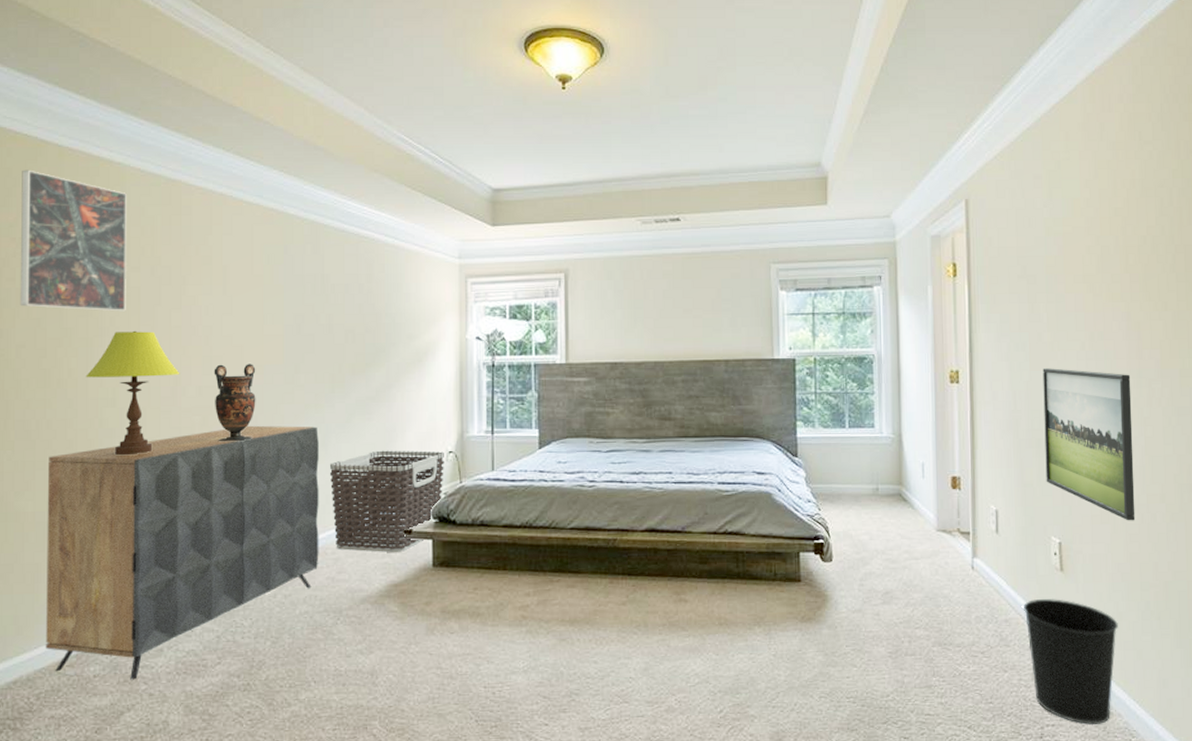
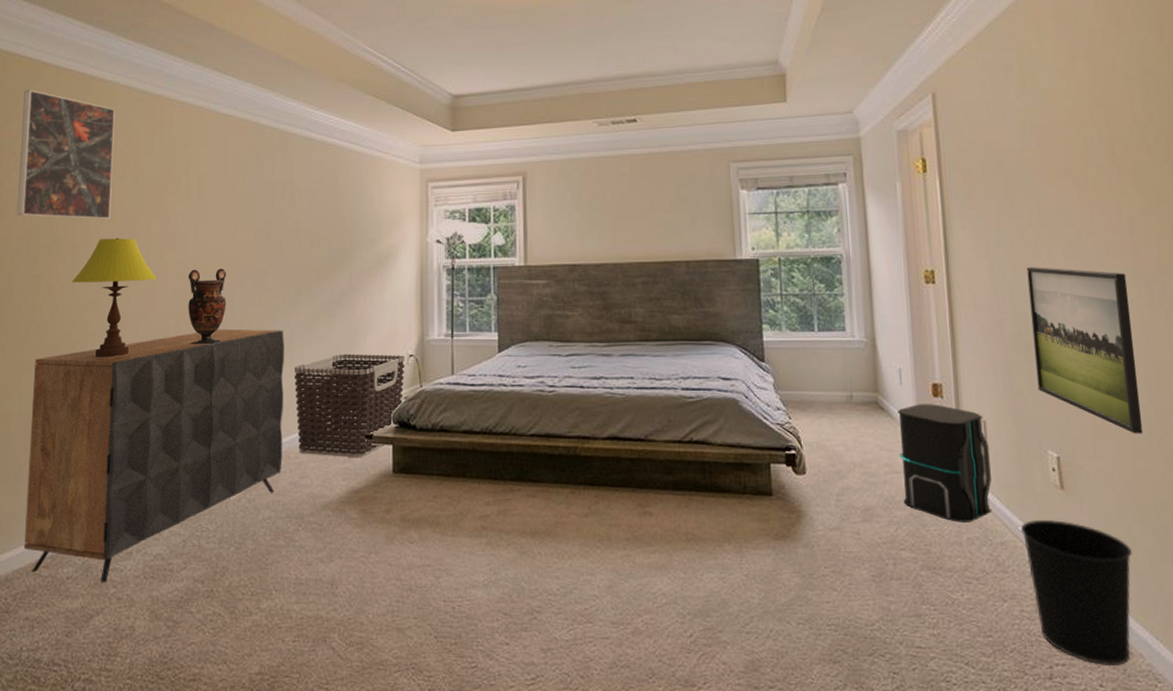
speaker: none [918,495,1000,603] -> present [897,404,992,522]

